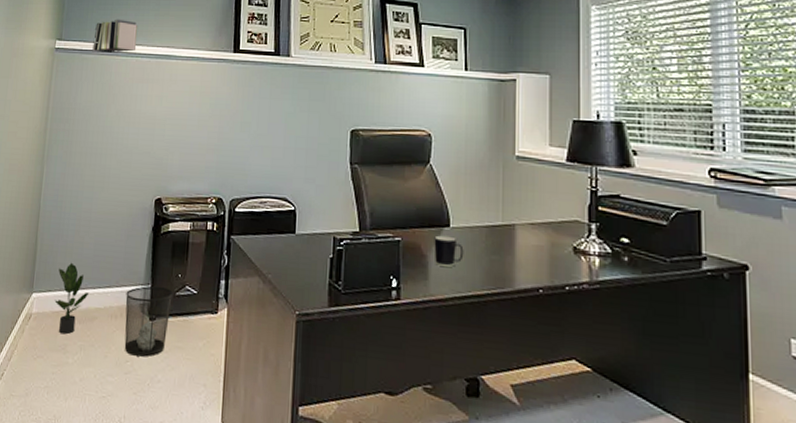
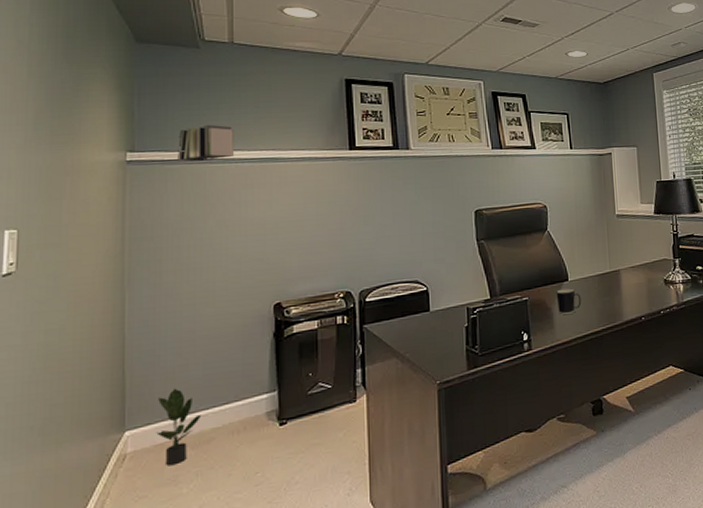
waste bin: present [124,285,173,357] -> none [248,389,304,466]

